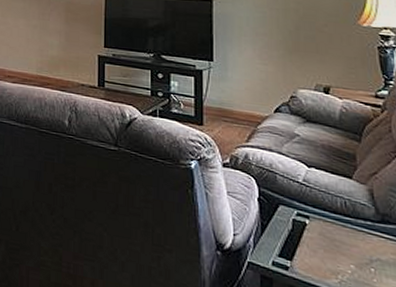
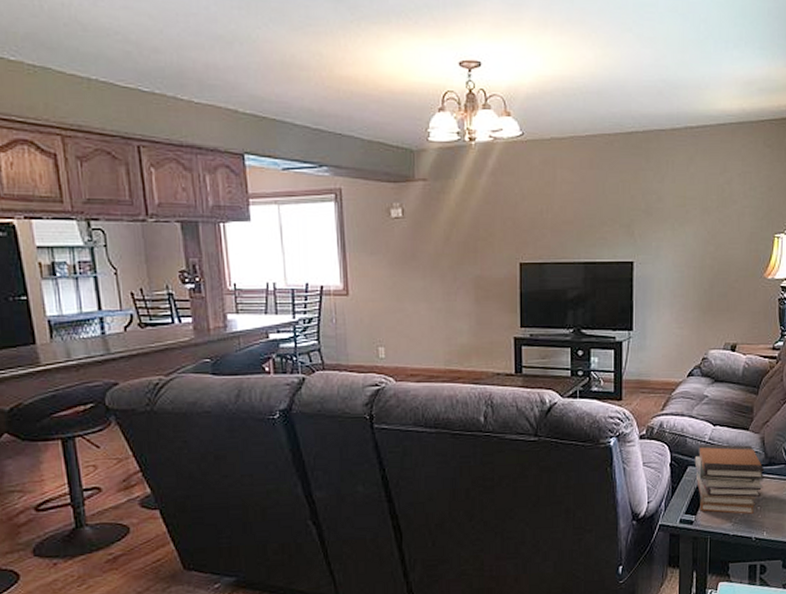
book stack: none [287,183,378,275] -> present [694,444,765,514]

